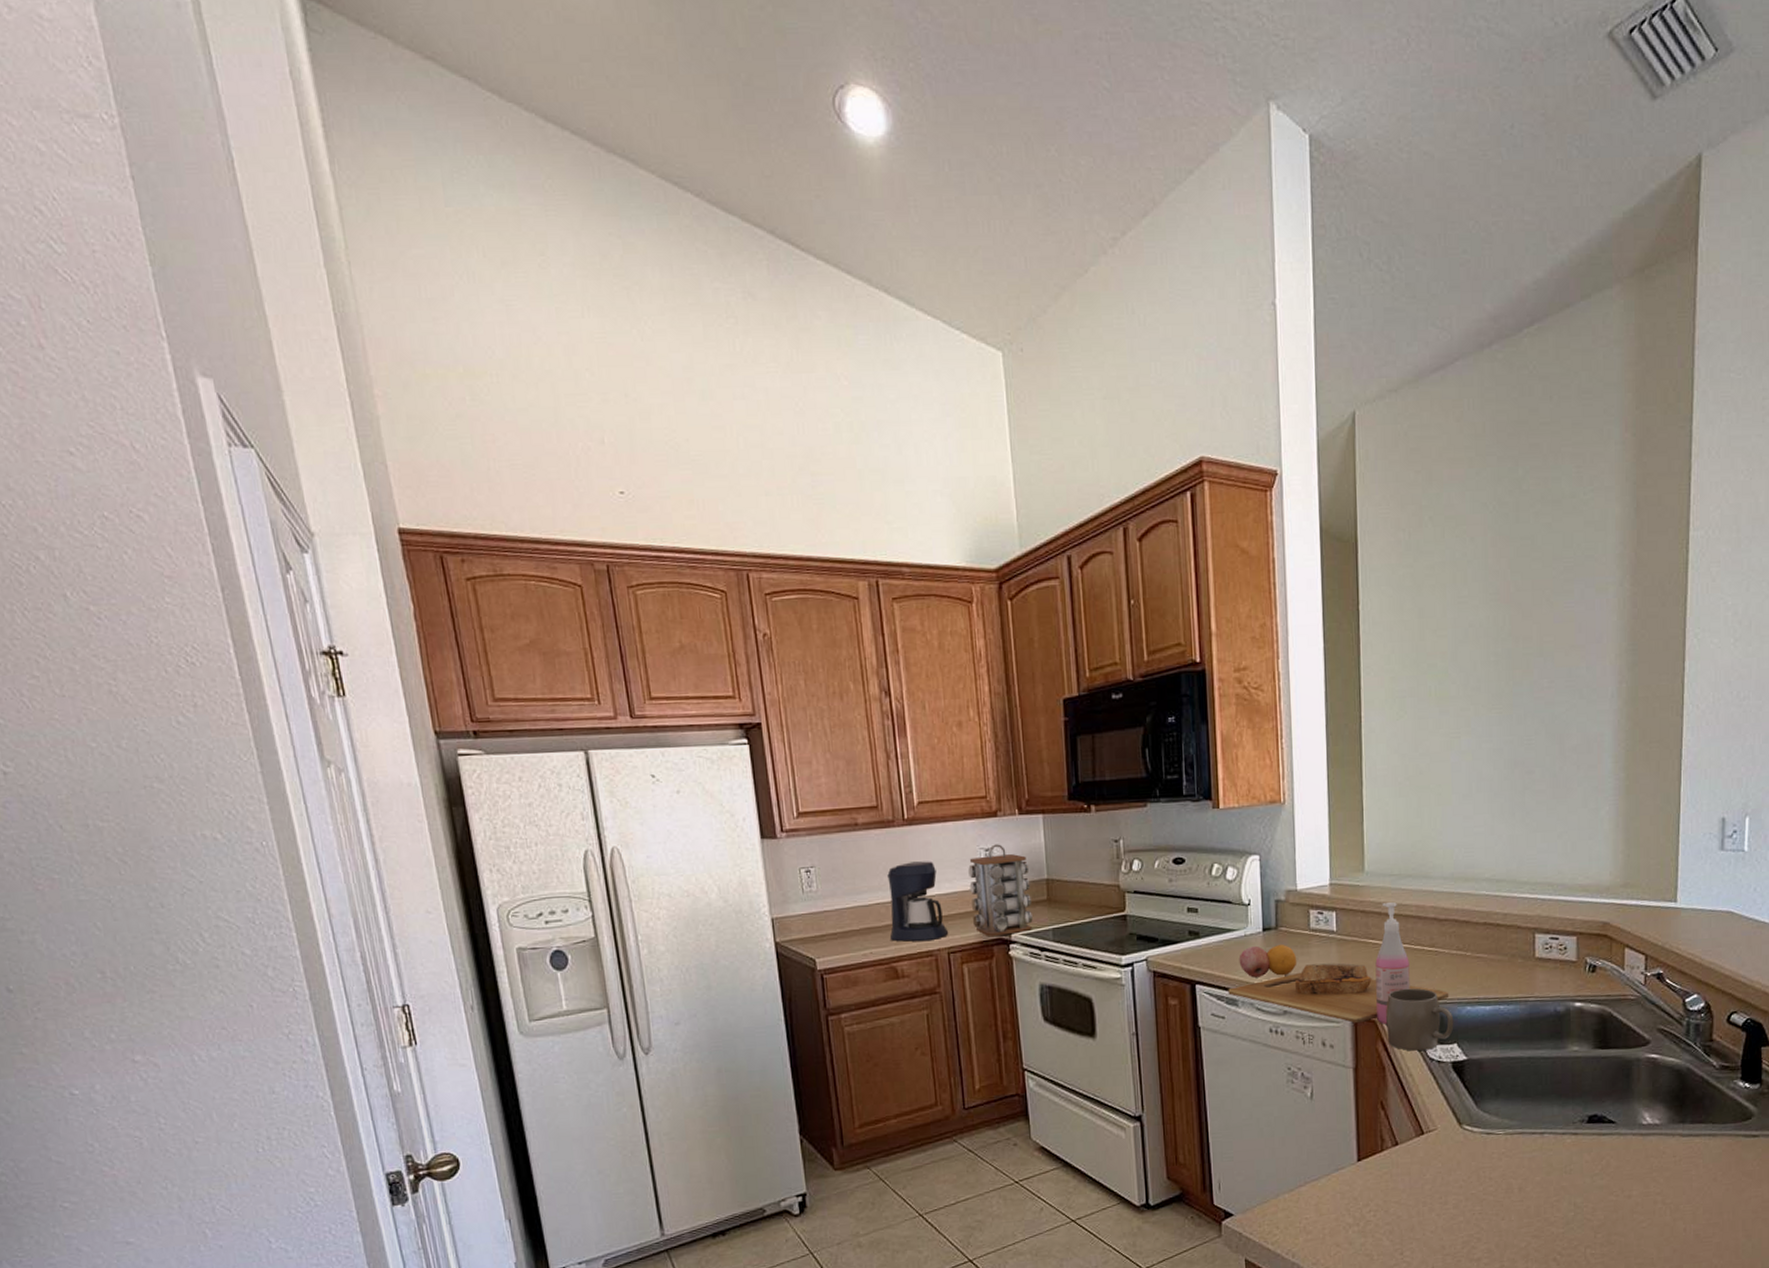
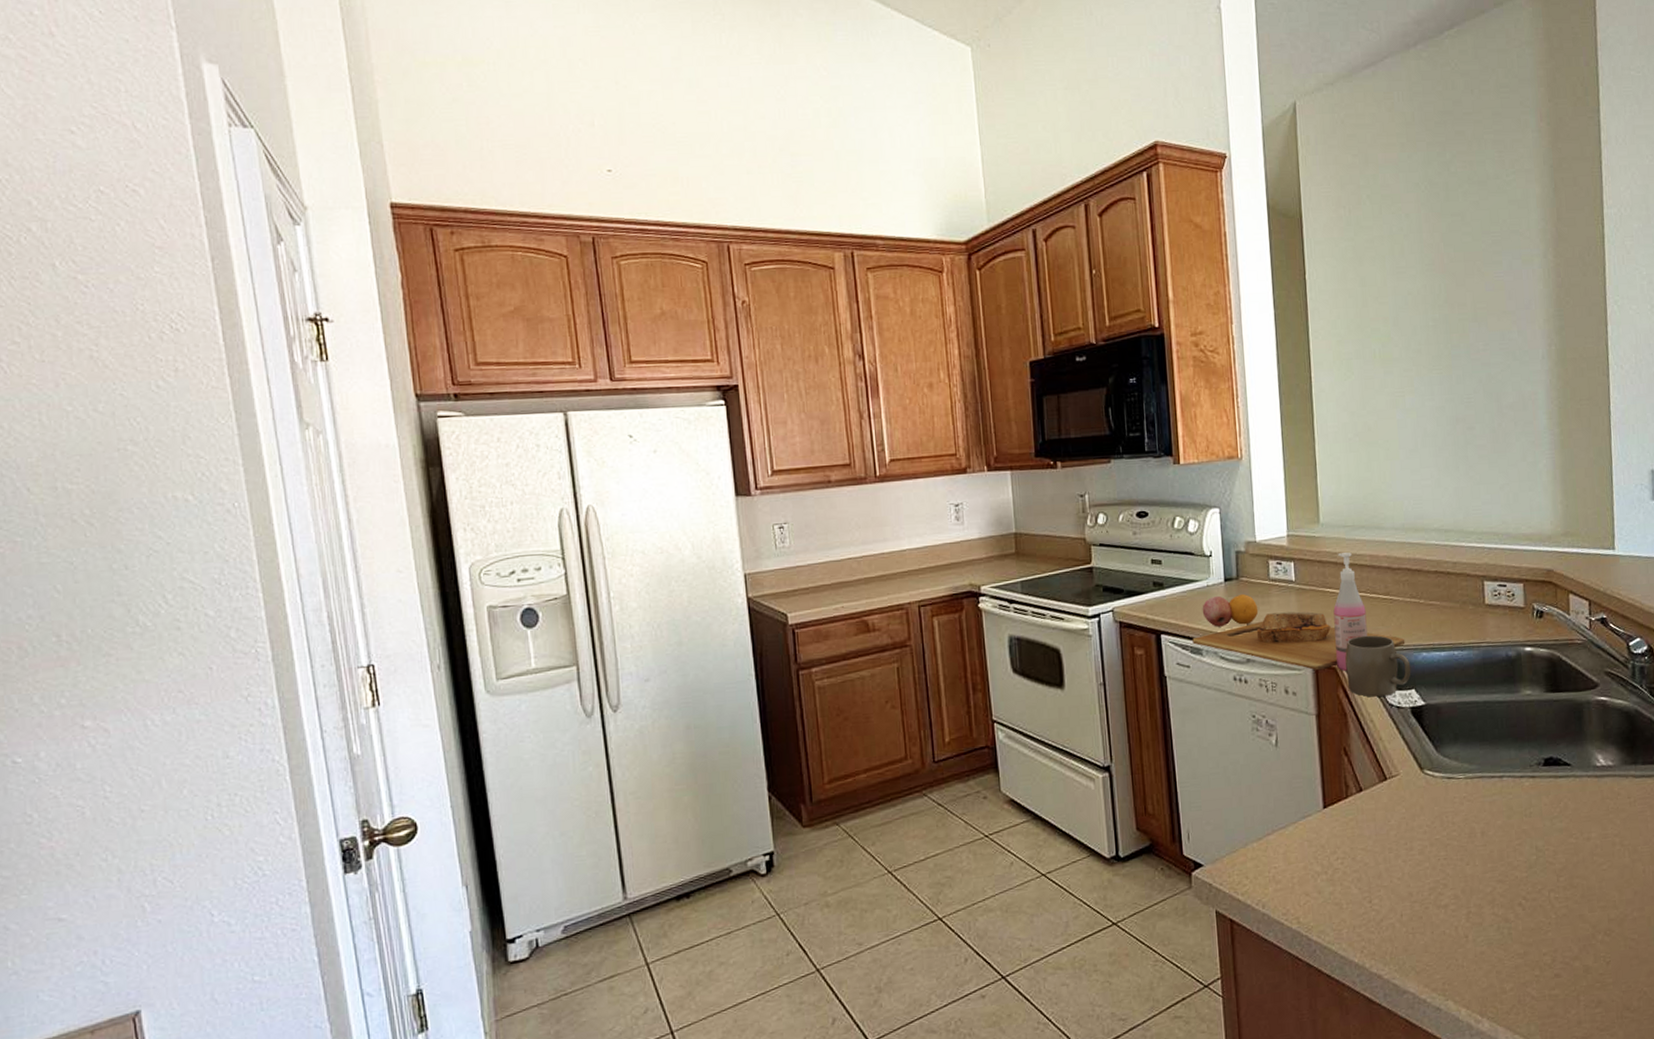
coffee maker: present [887,861,949,942] -> none [859,516,920,596]
spice rack: present [968,844,1033,937] -> none [938,499,1002,590]

